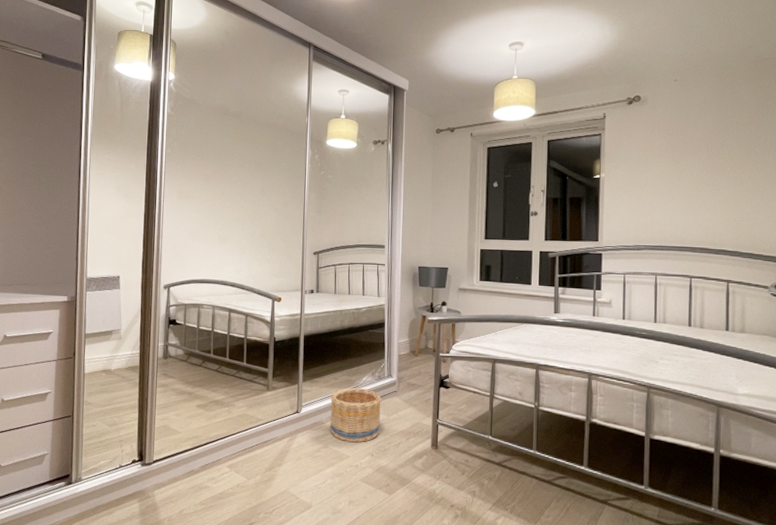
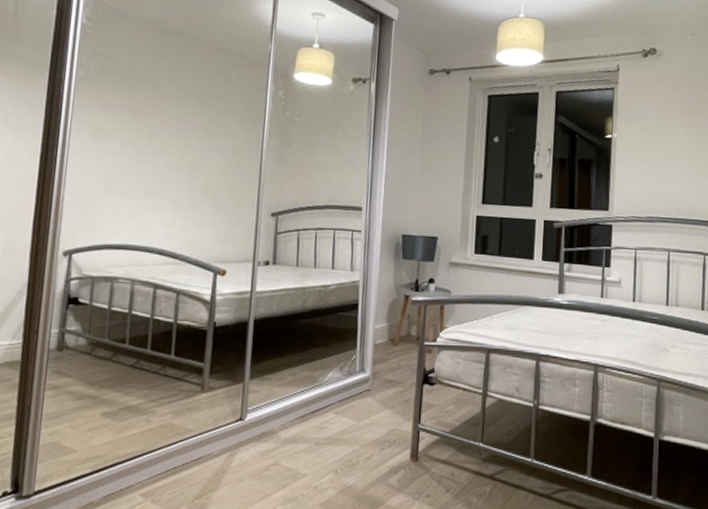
basket: present [330,388,381,443] -> none [283,386,350,457]

